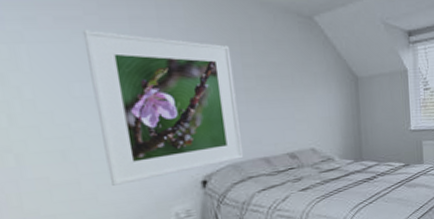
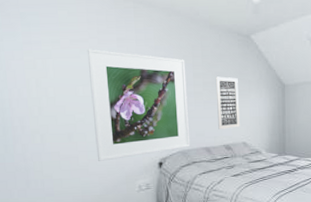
wall art: none [272,68,306,134] -> present [216,76,240,129]

